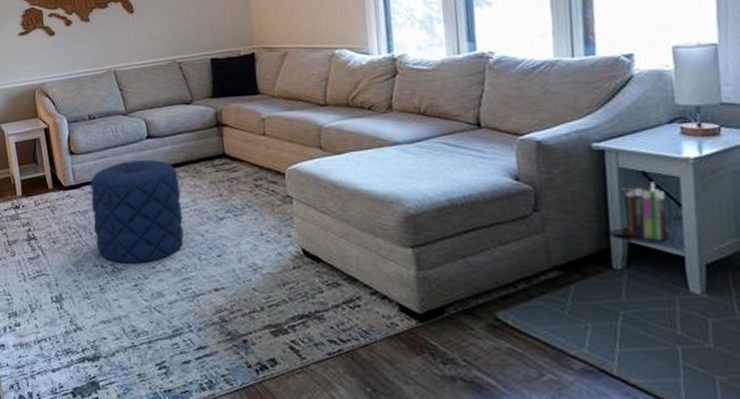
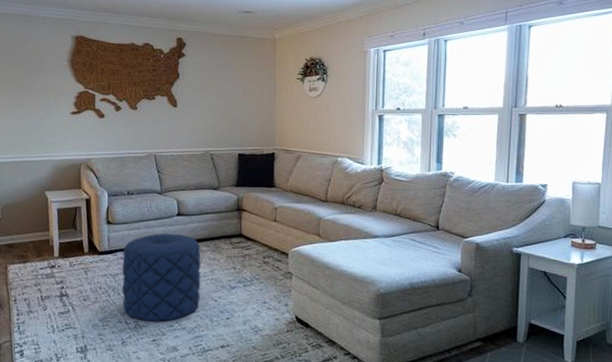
books: present [612,181,667,241] -> none [520,279,556,323]

